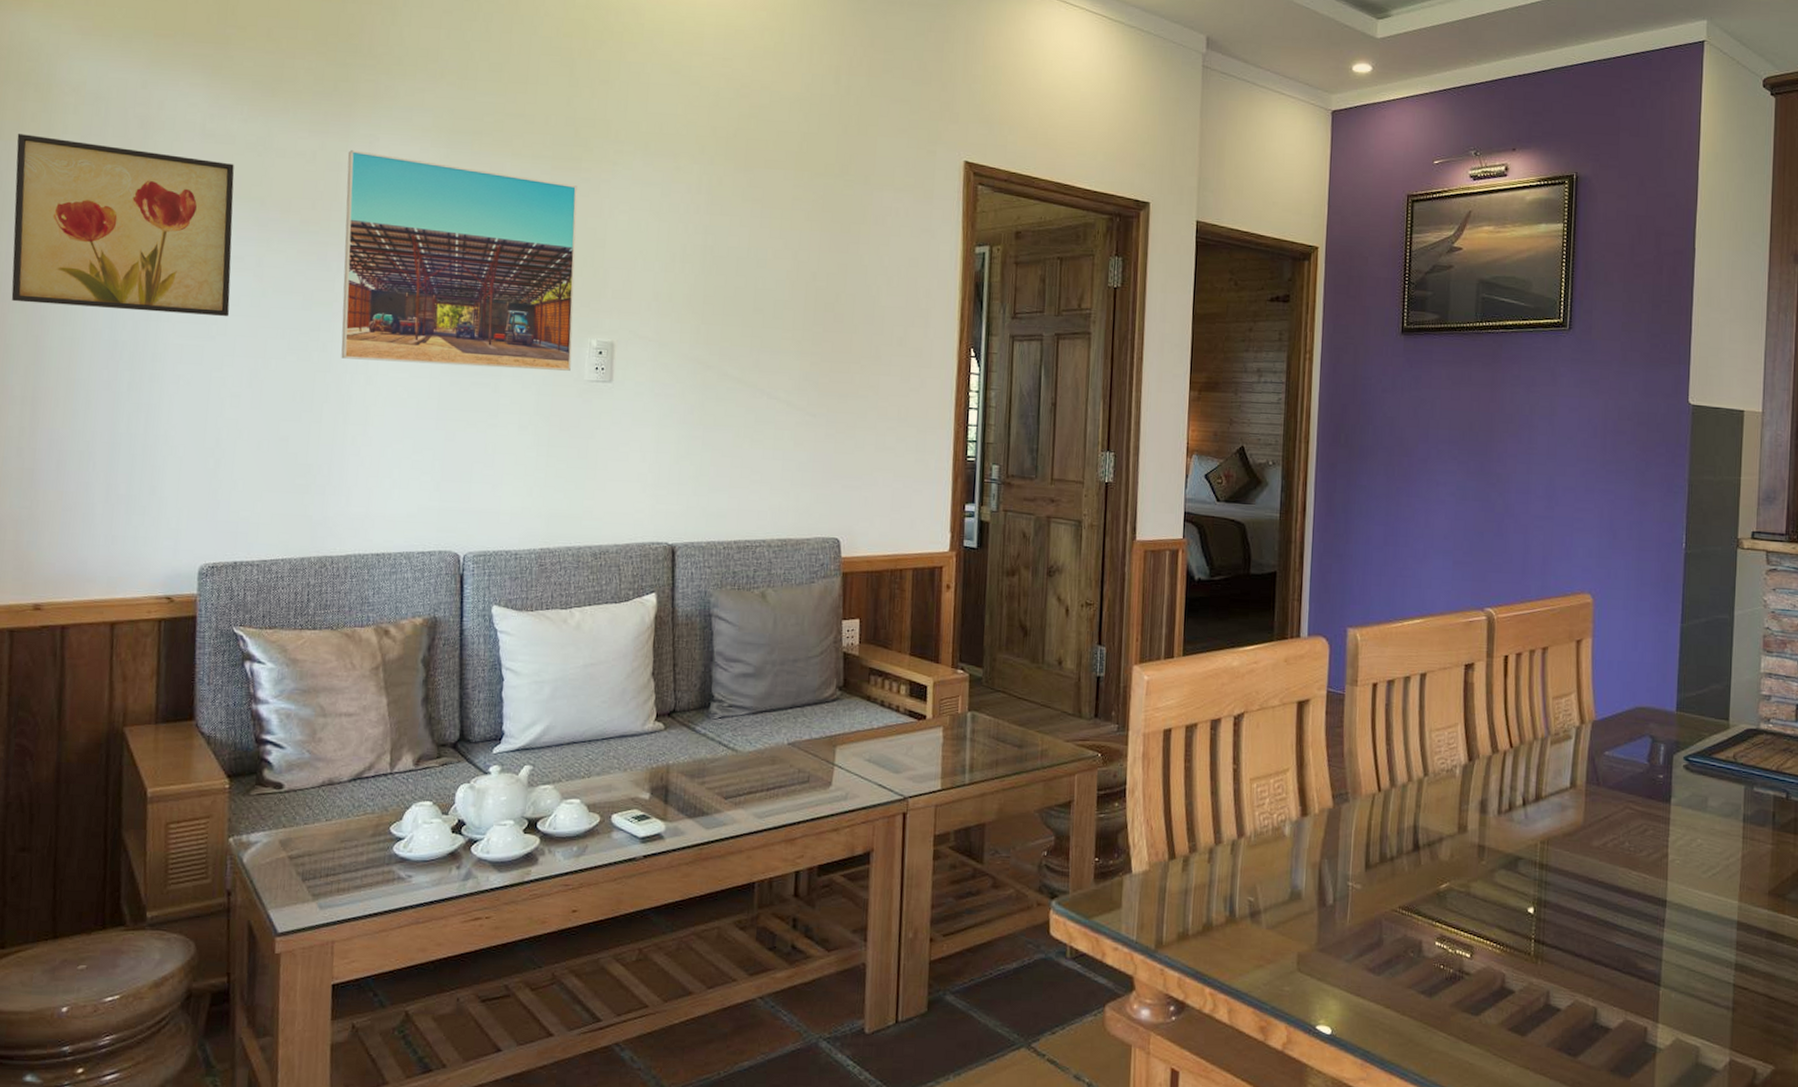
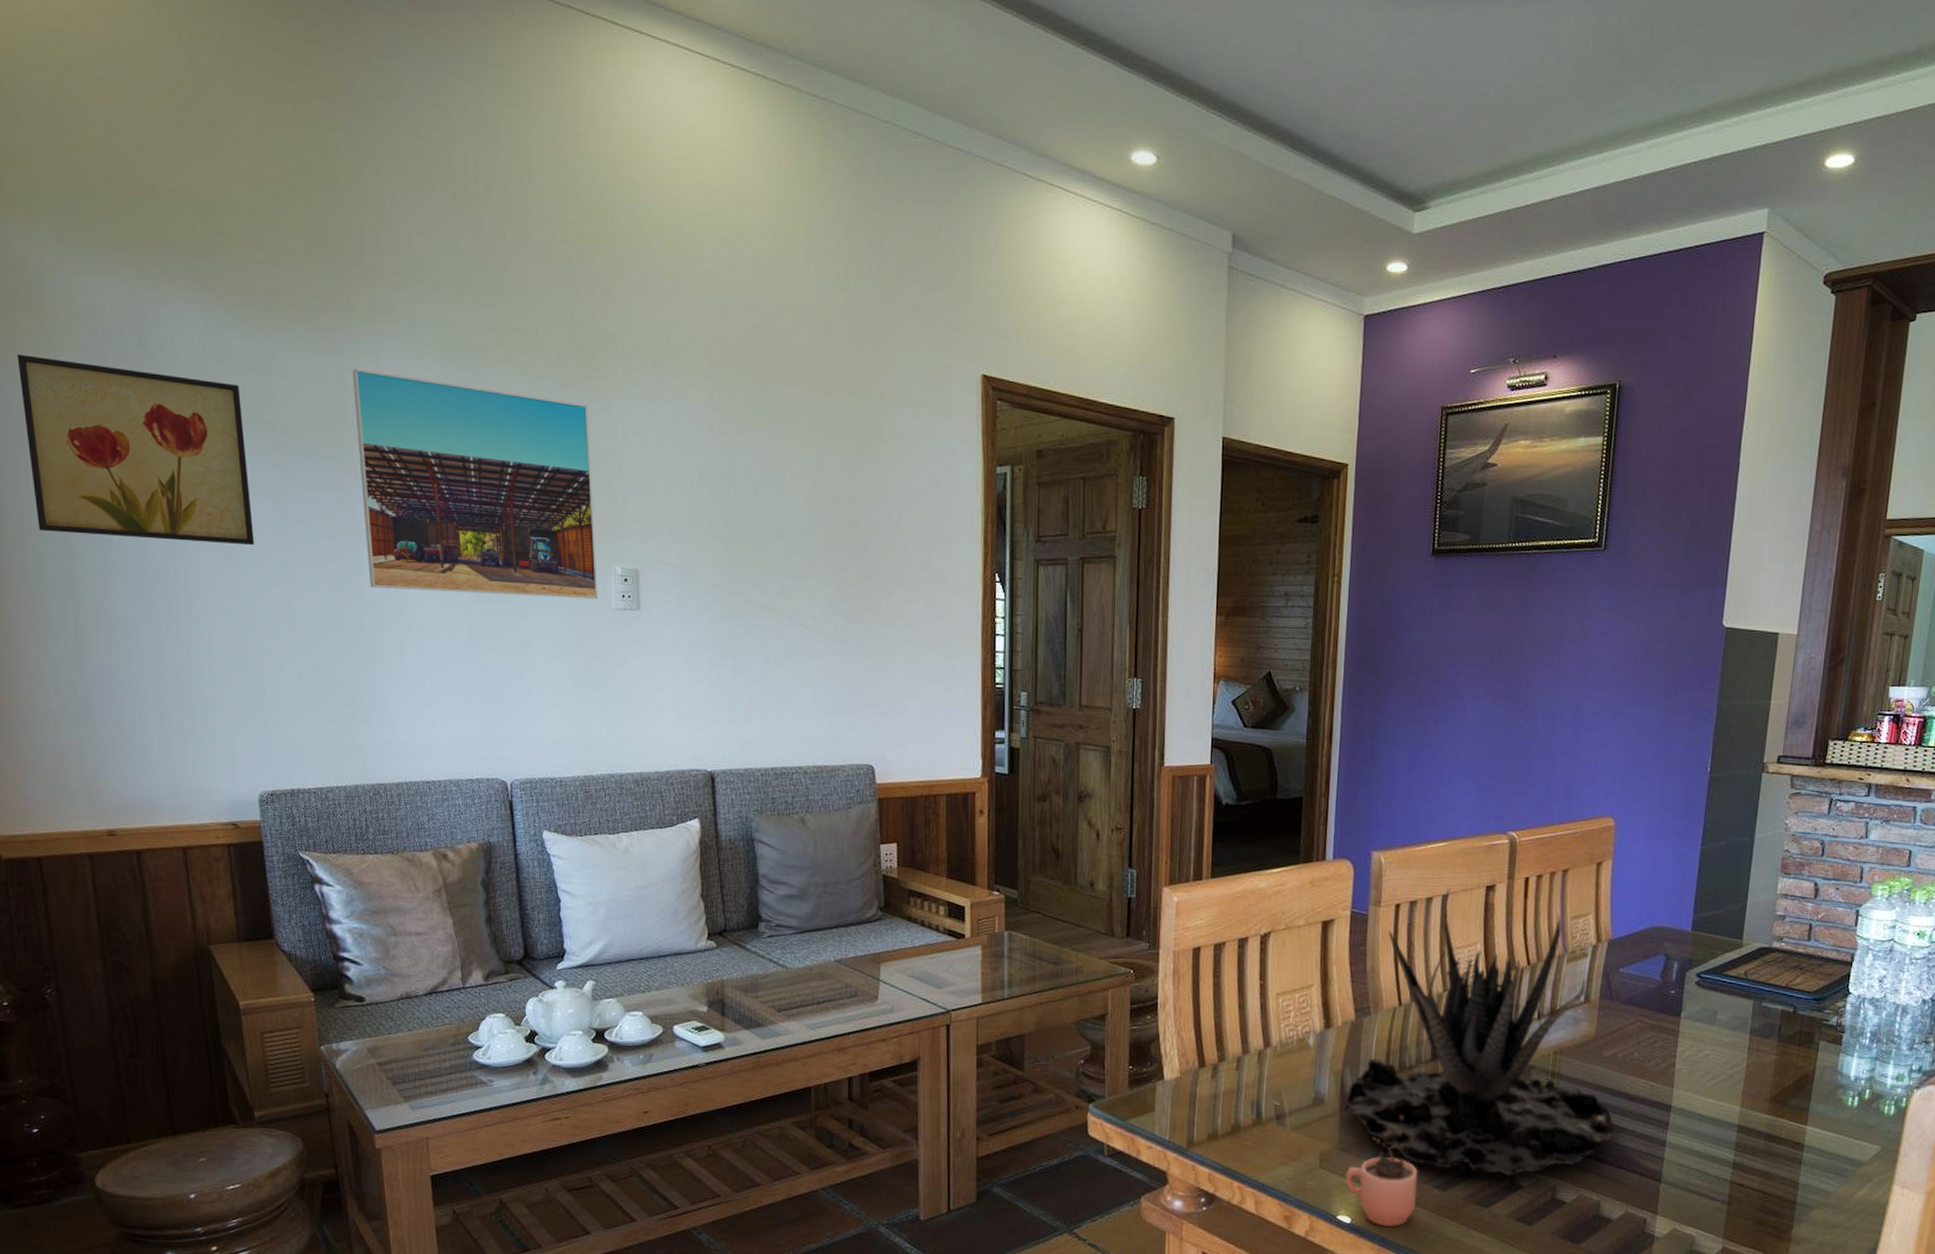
plant: none [1323,666,1609,980] -> present [1345,888,1615,1176]
cocoa: none [1325,912,1402,1039] -> present [1345,1115,1418,1228]

